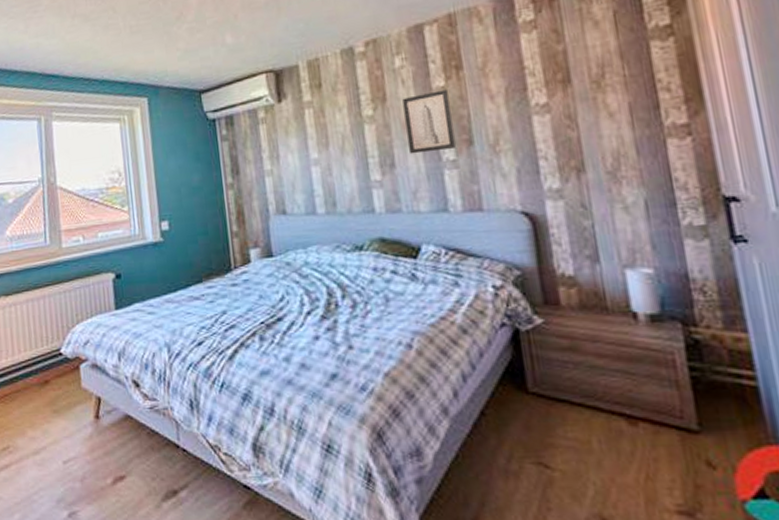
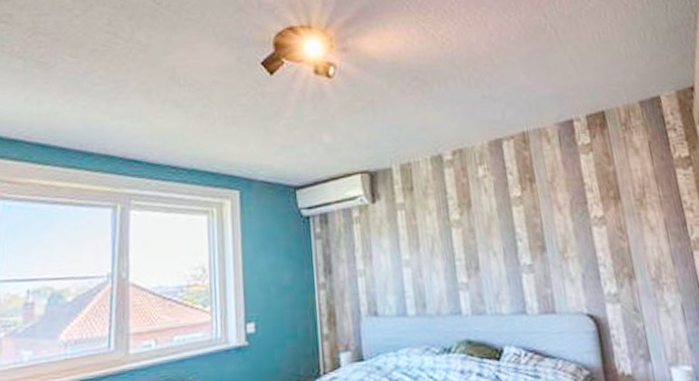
wall art: present [402,89,456,155] -> none [485,199,531,258]

